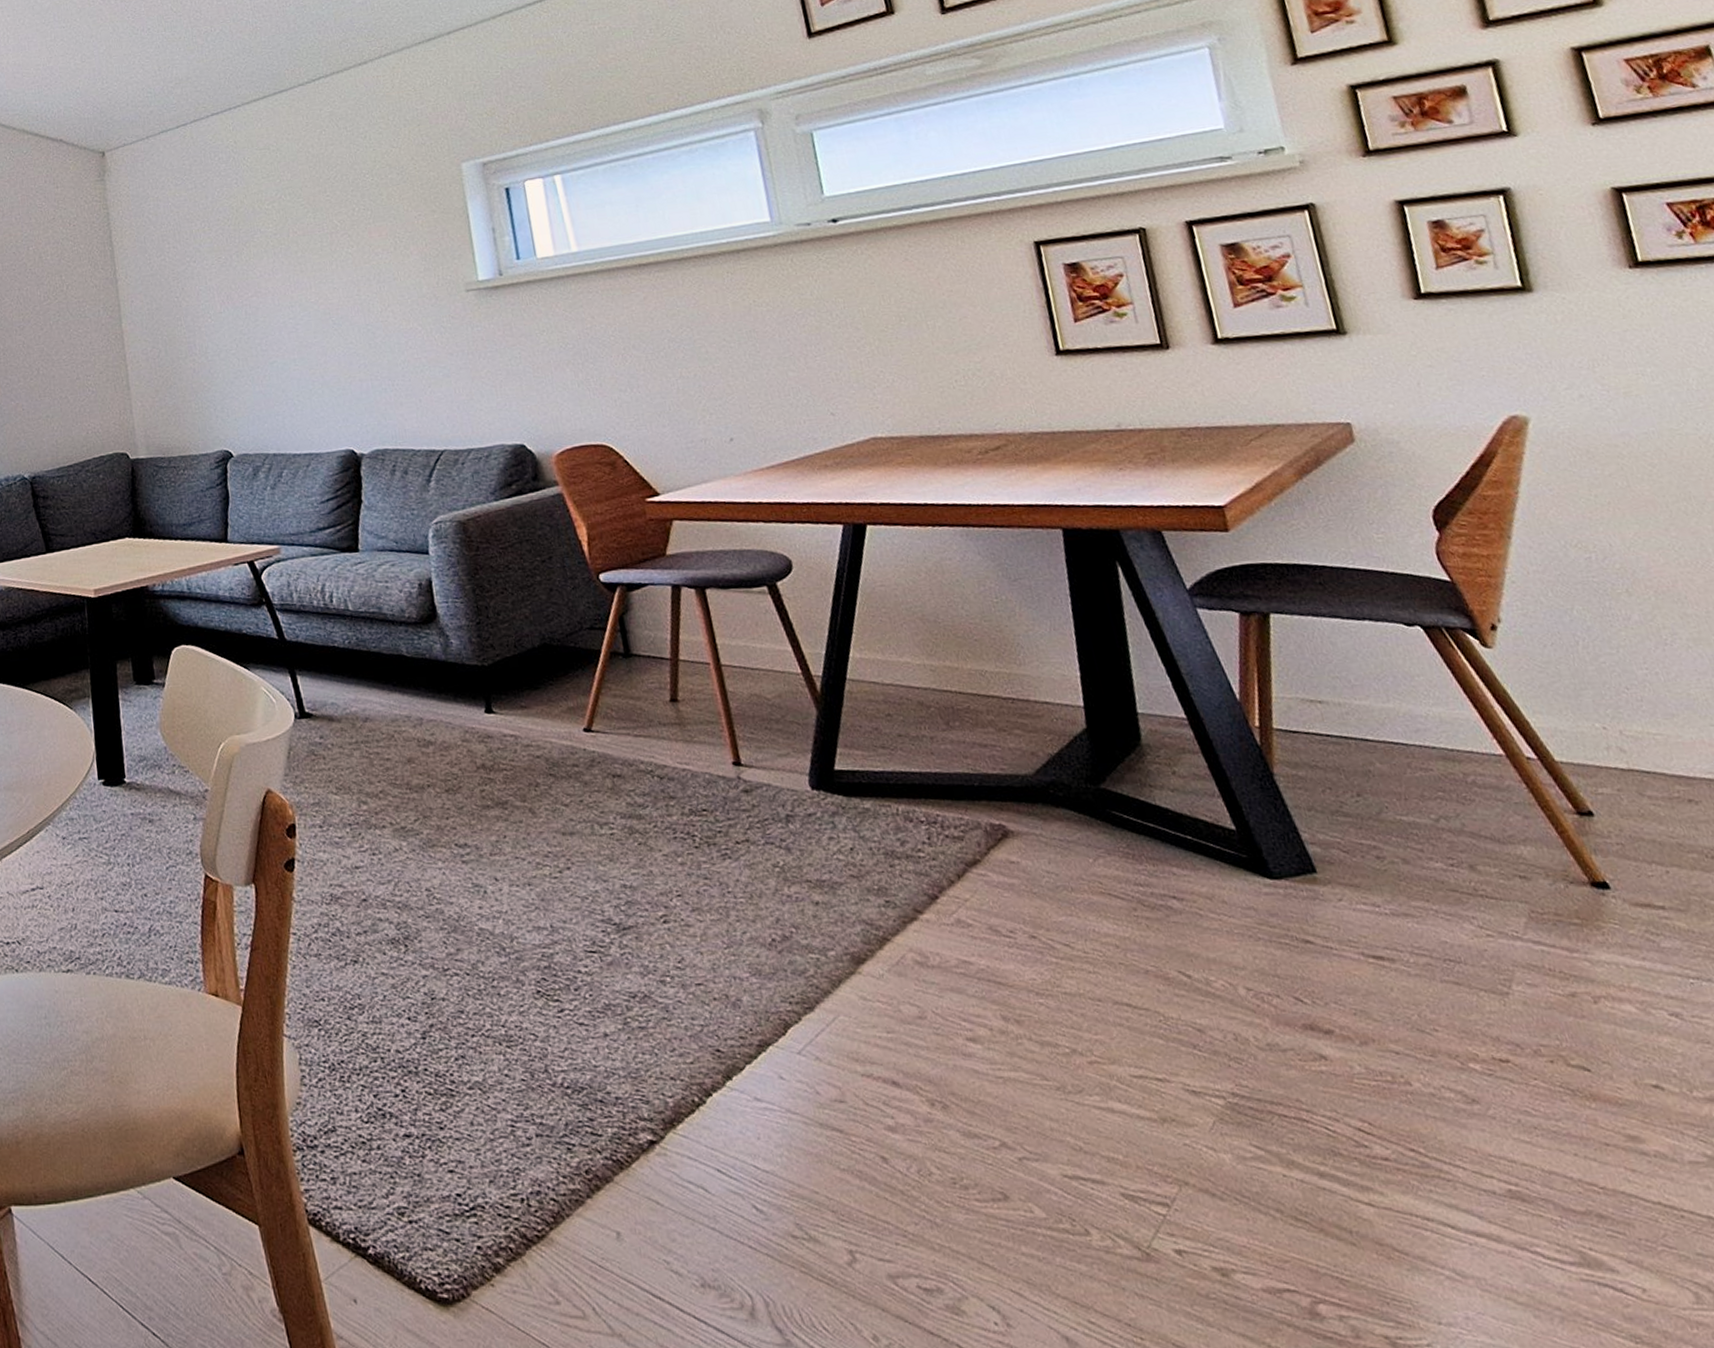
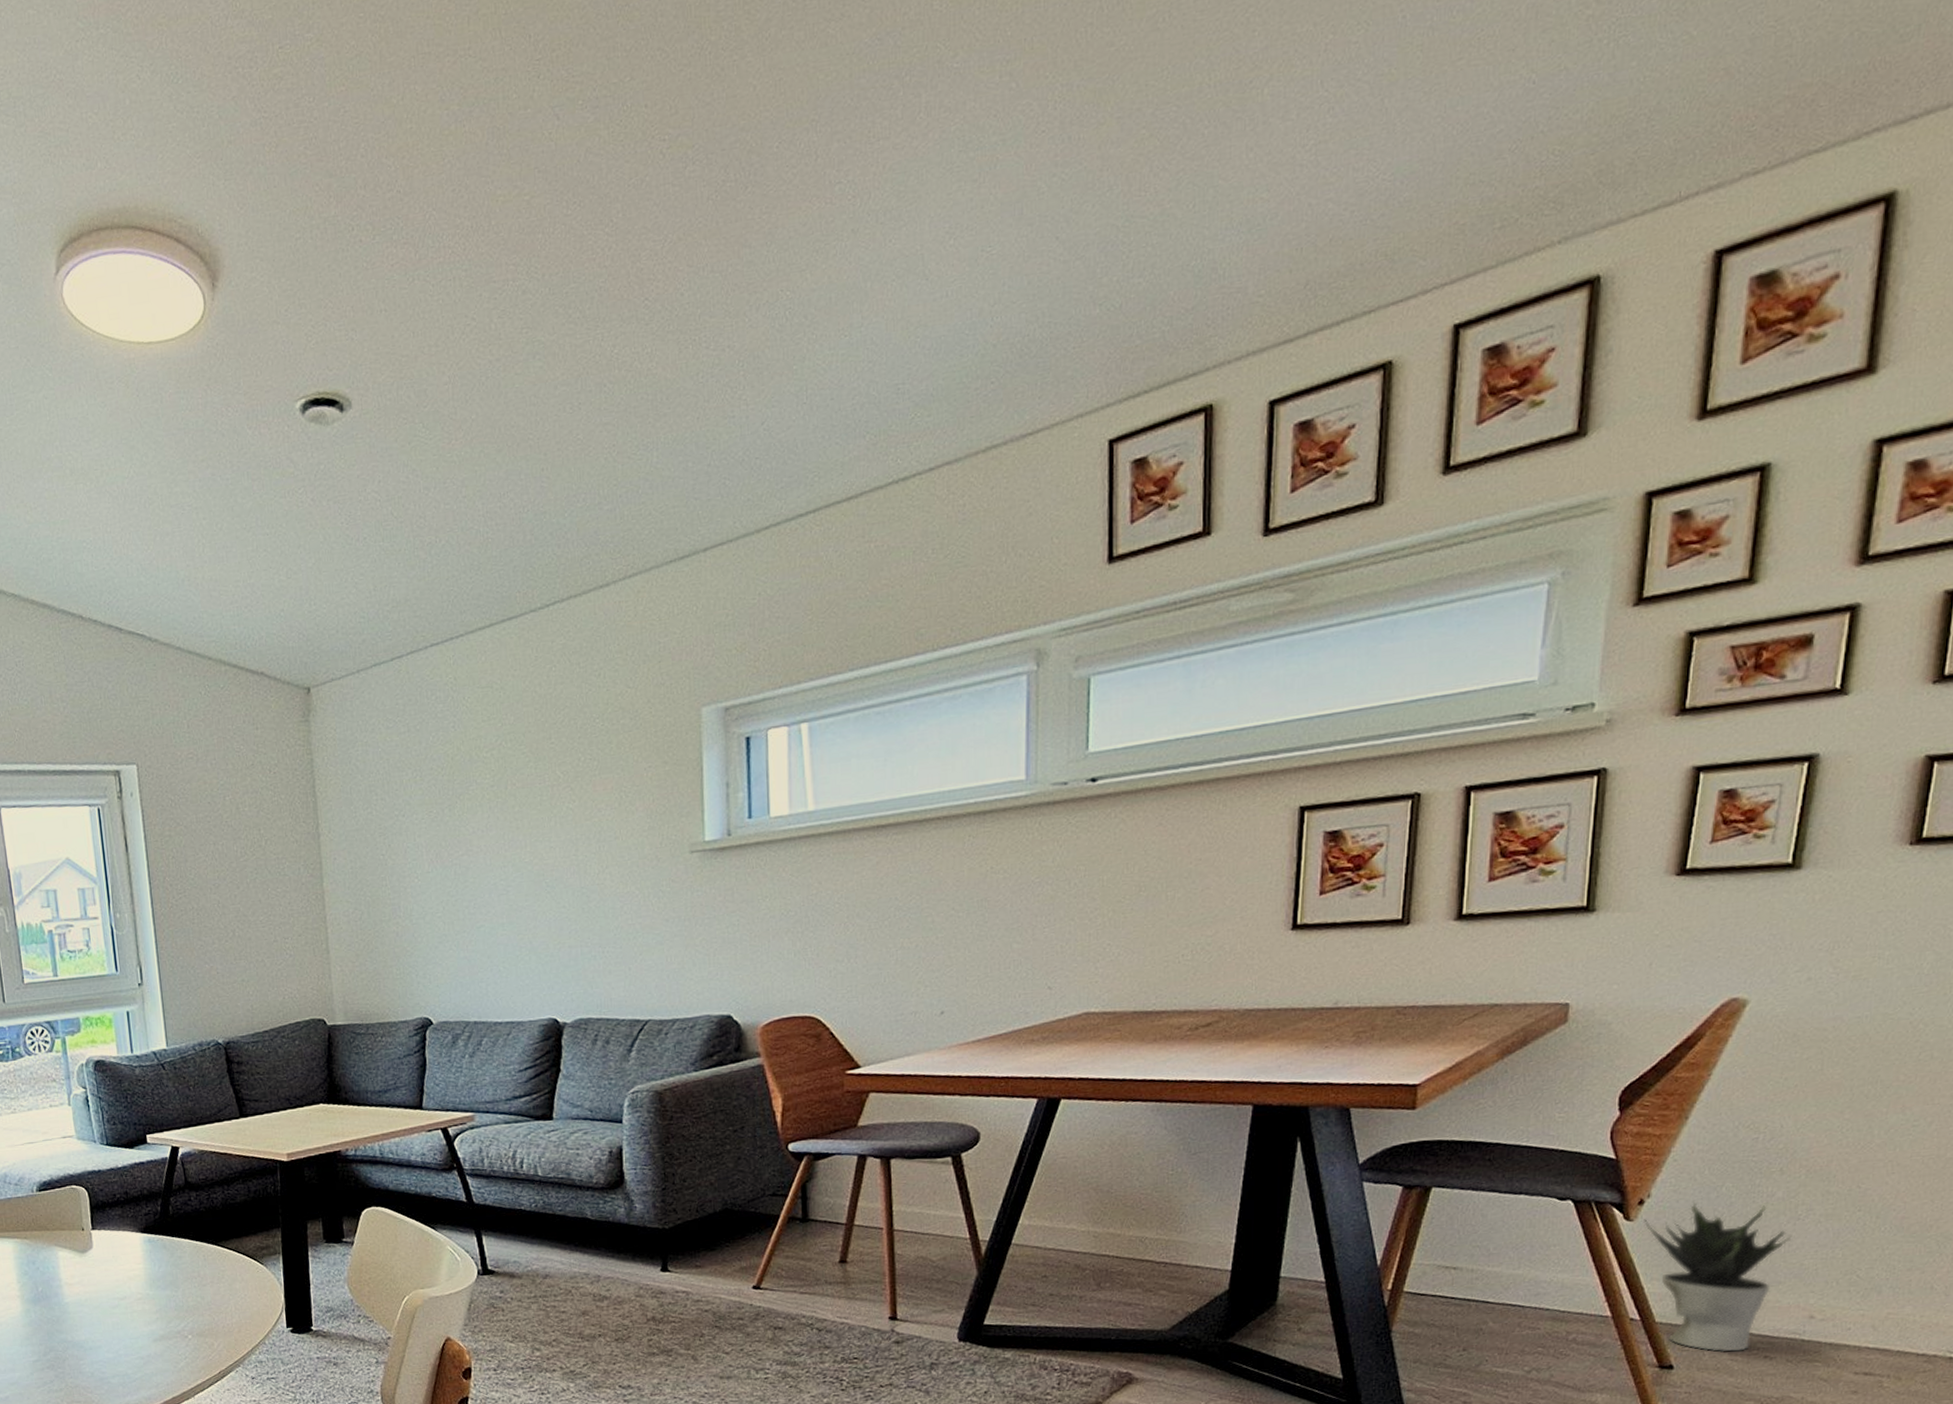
potted plant: none [1503,627,1668,796] -> present [1644,1202,1792,1352]

